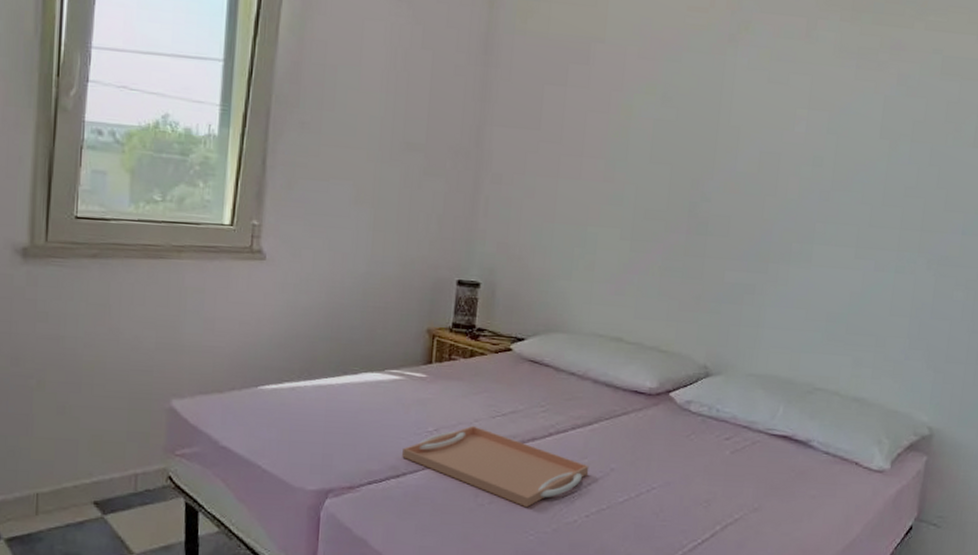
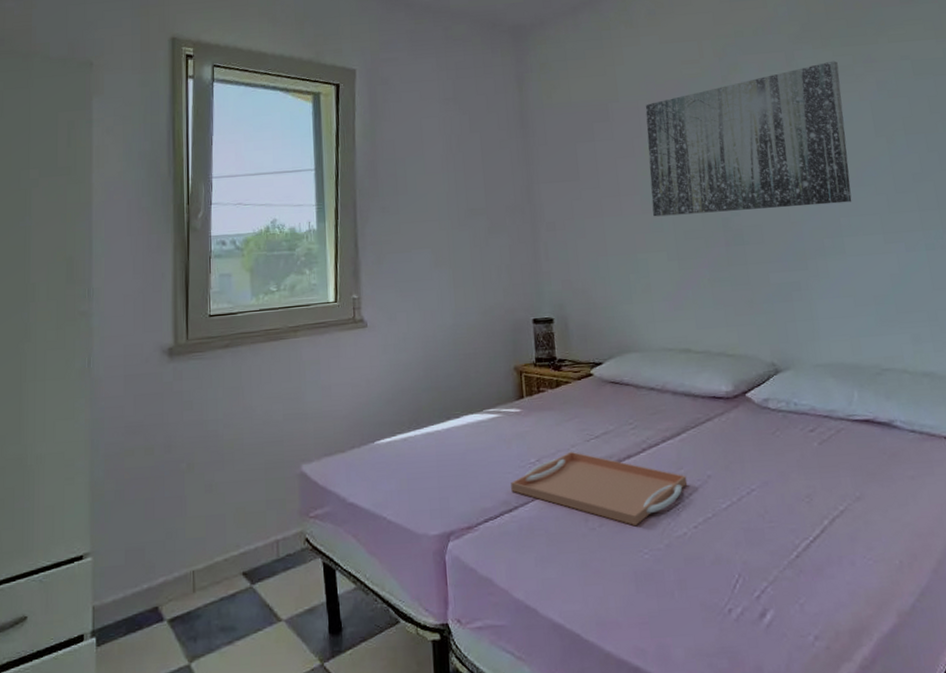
wall art: none [615,39,863,208] -> present [645,60,852,217]

